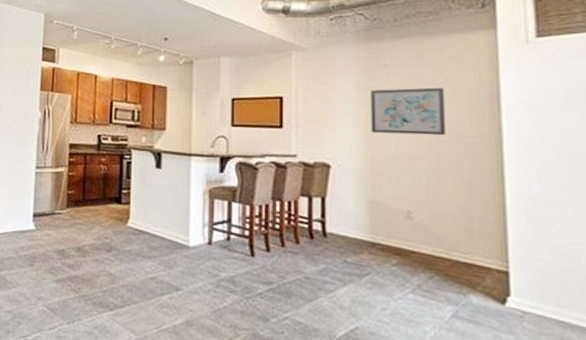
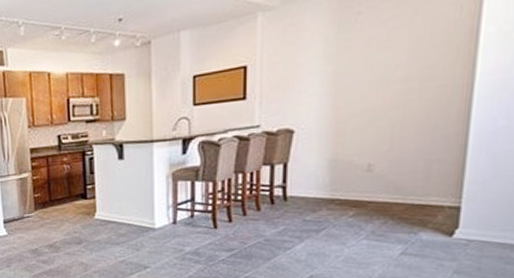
wall art: present [370,87,445,136] -> none [338,29,420,90]

